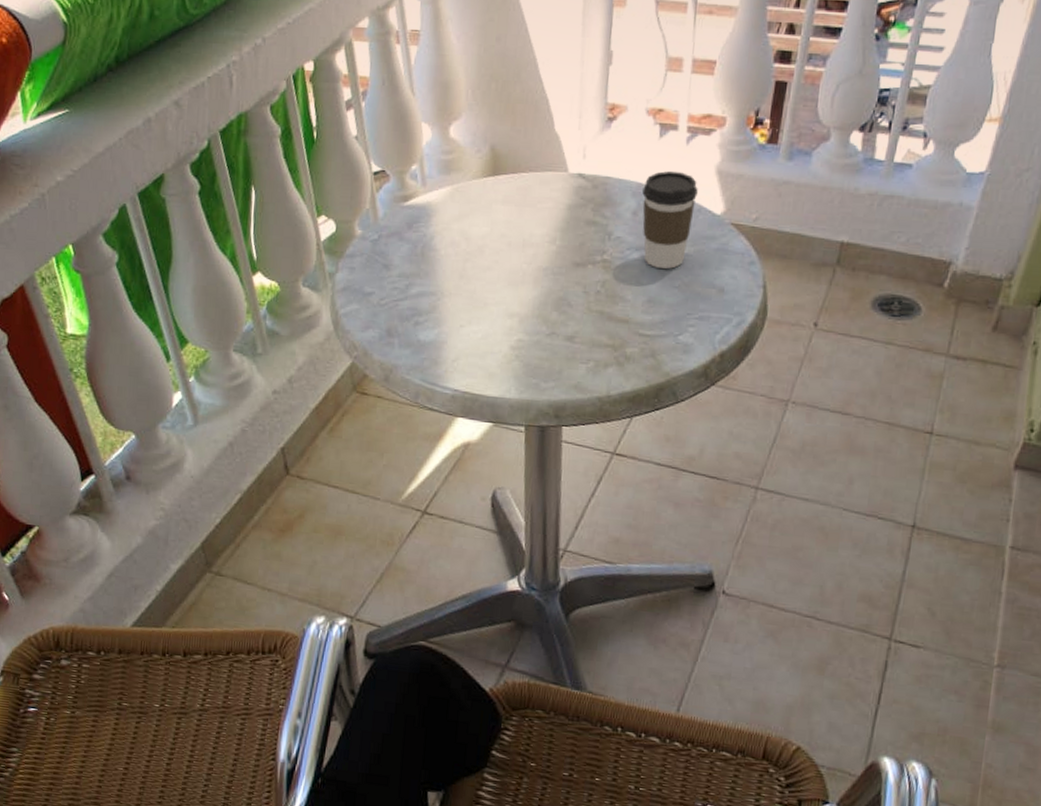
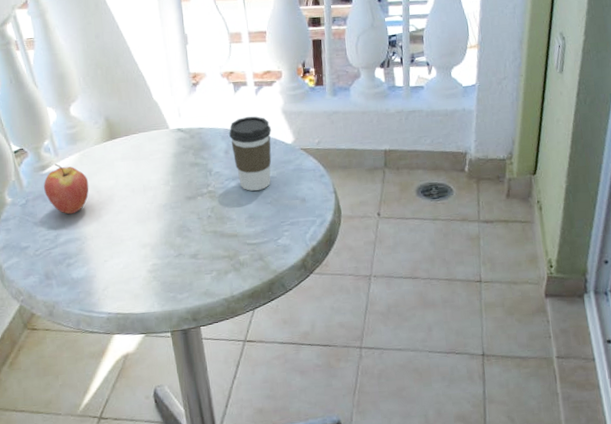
fruit: none [402,195,458,262] -> present [44,163,89,215]

